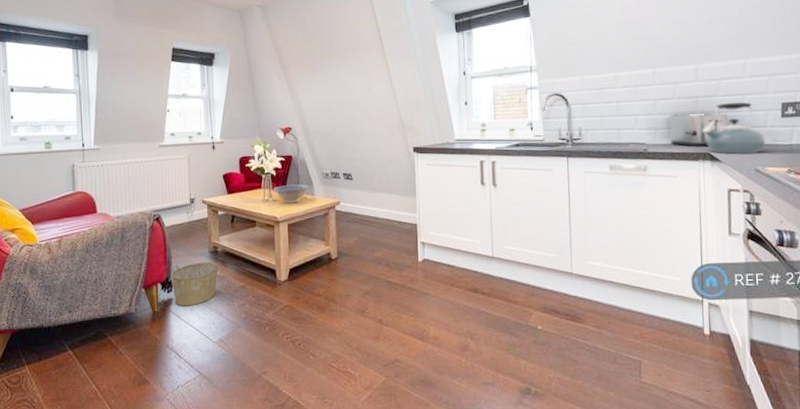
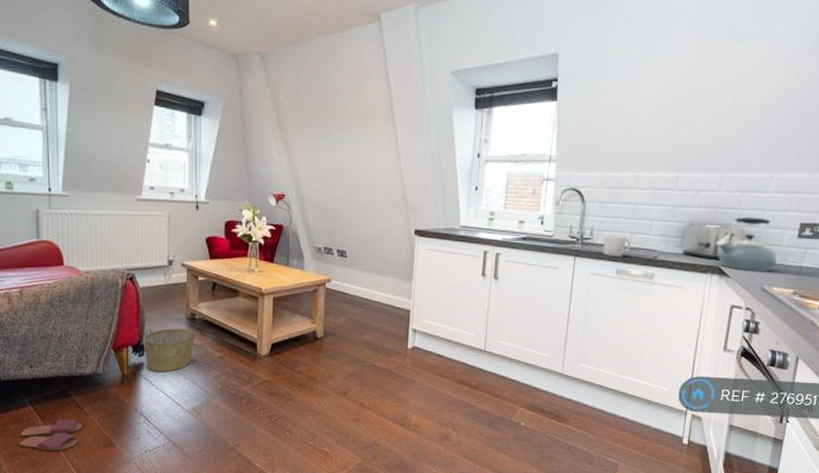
slippers: none [61,360,118,393] -> present [19,419,82,451]
decorative bowl: present [273,184,309,203] -> none [259,255,300,276]
mug: none [592,133,619,154] -> present [603,235,631,257]

